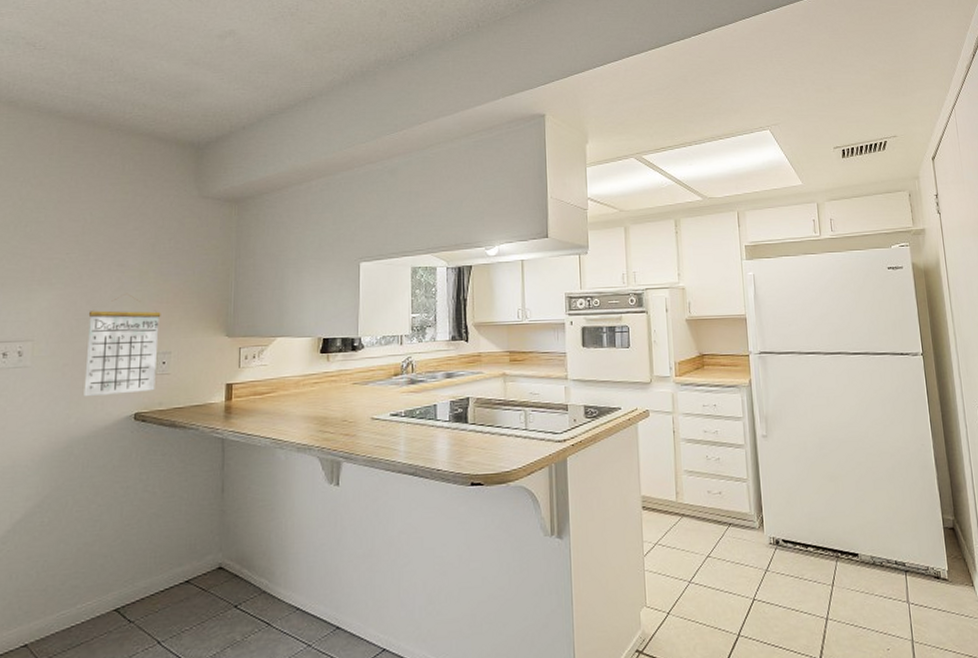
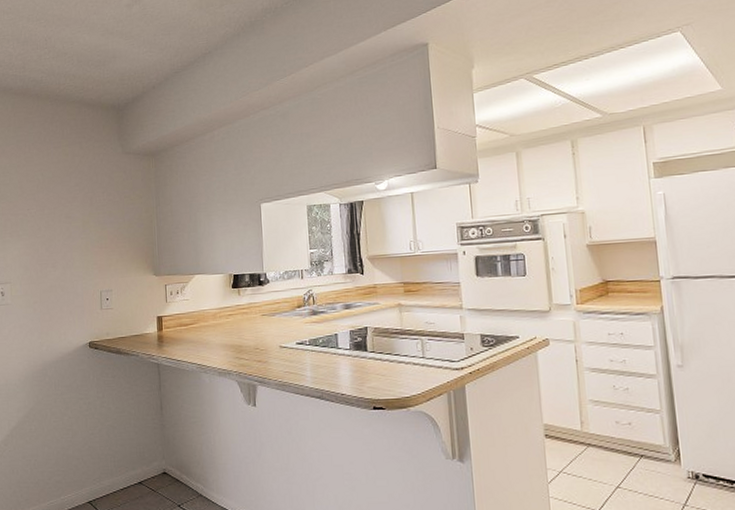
calendar: present [83,294,161,397] -> none [48,241,103,329]

